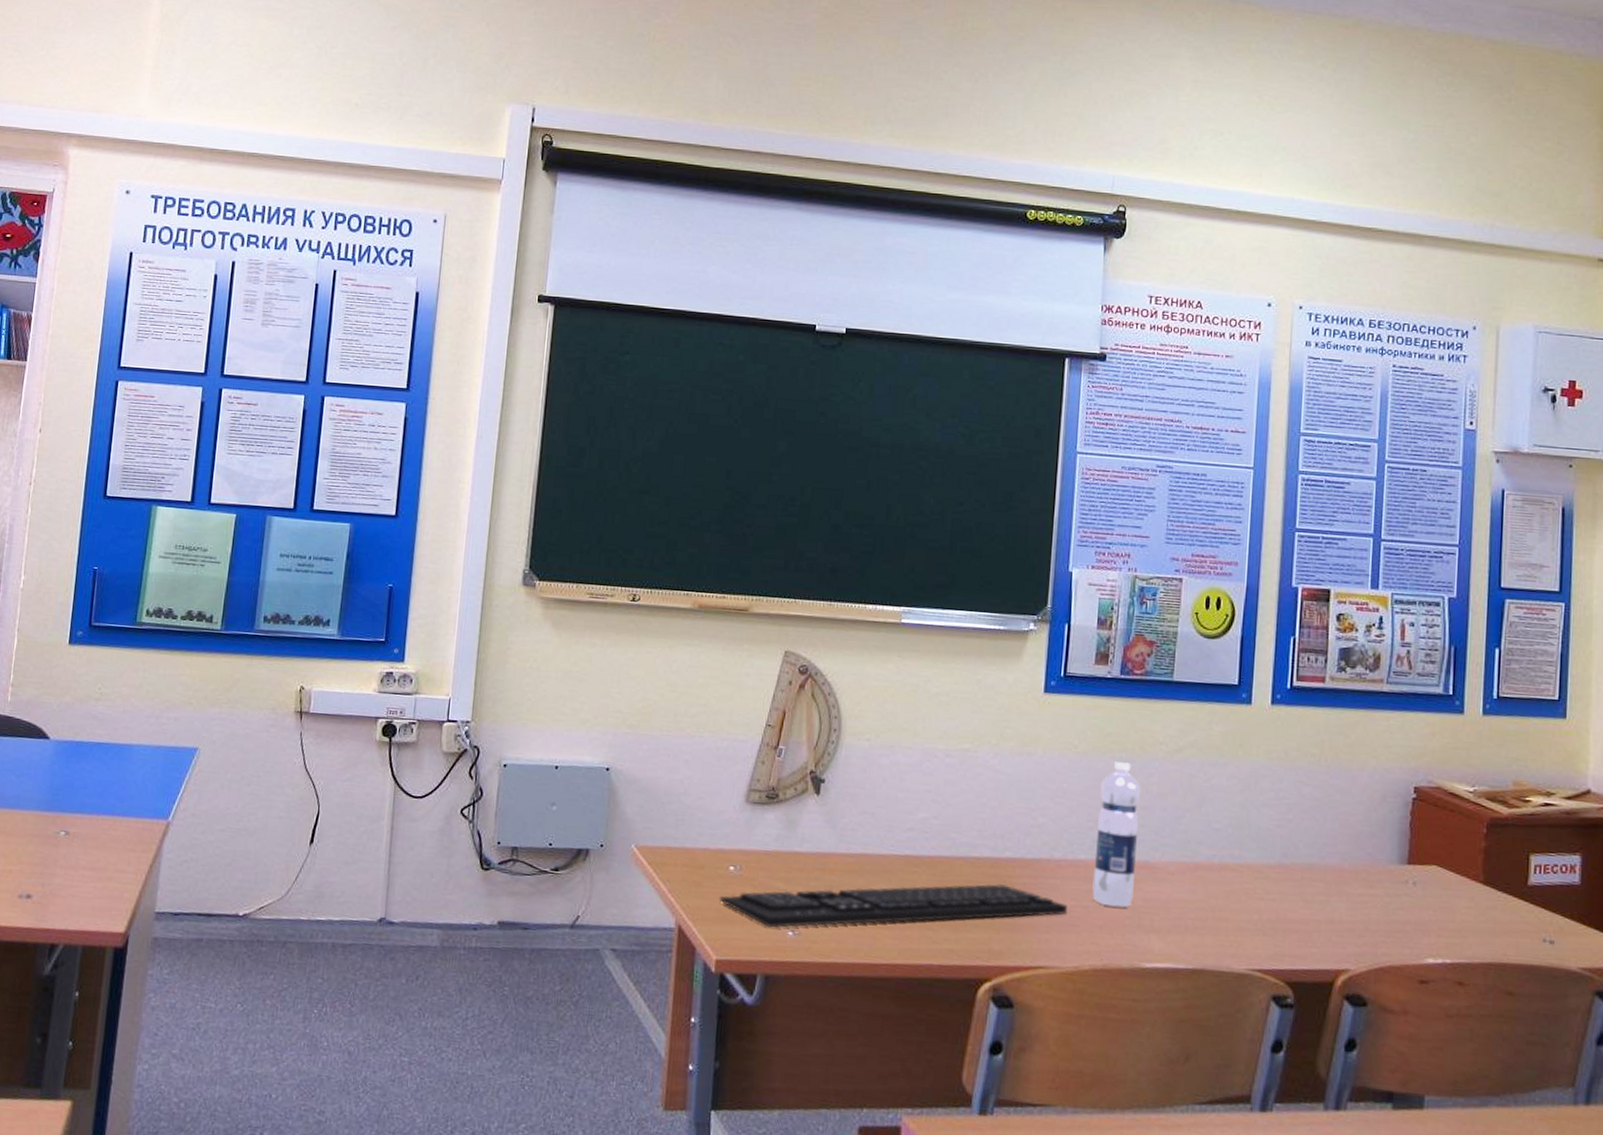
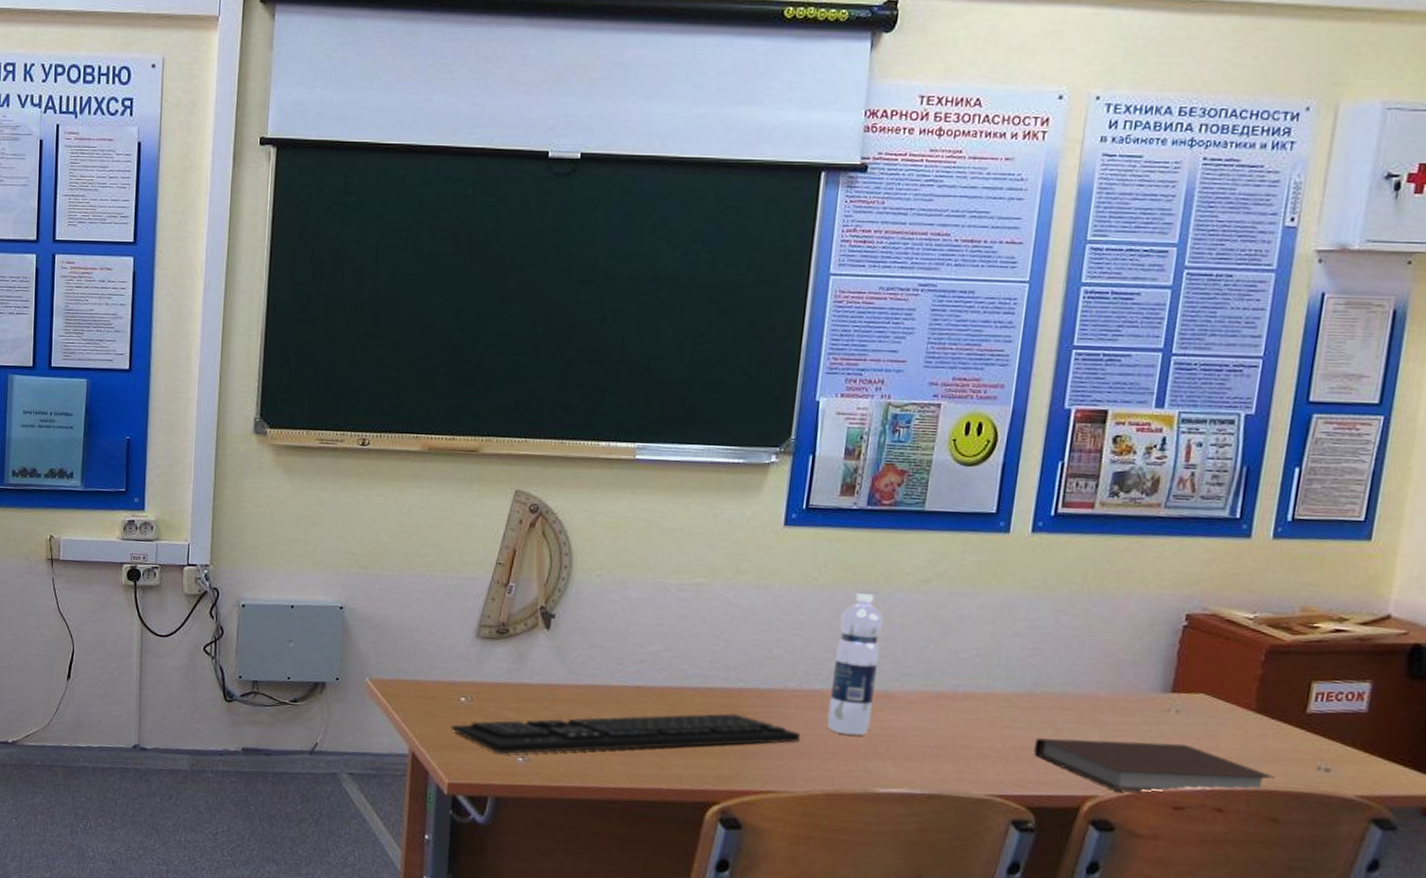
notebook: none [1288,909,1507,966] -> present [1034,737,1276,793]

